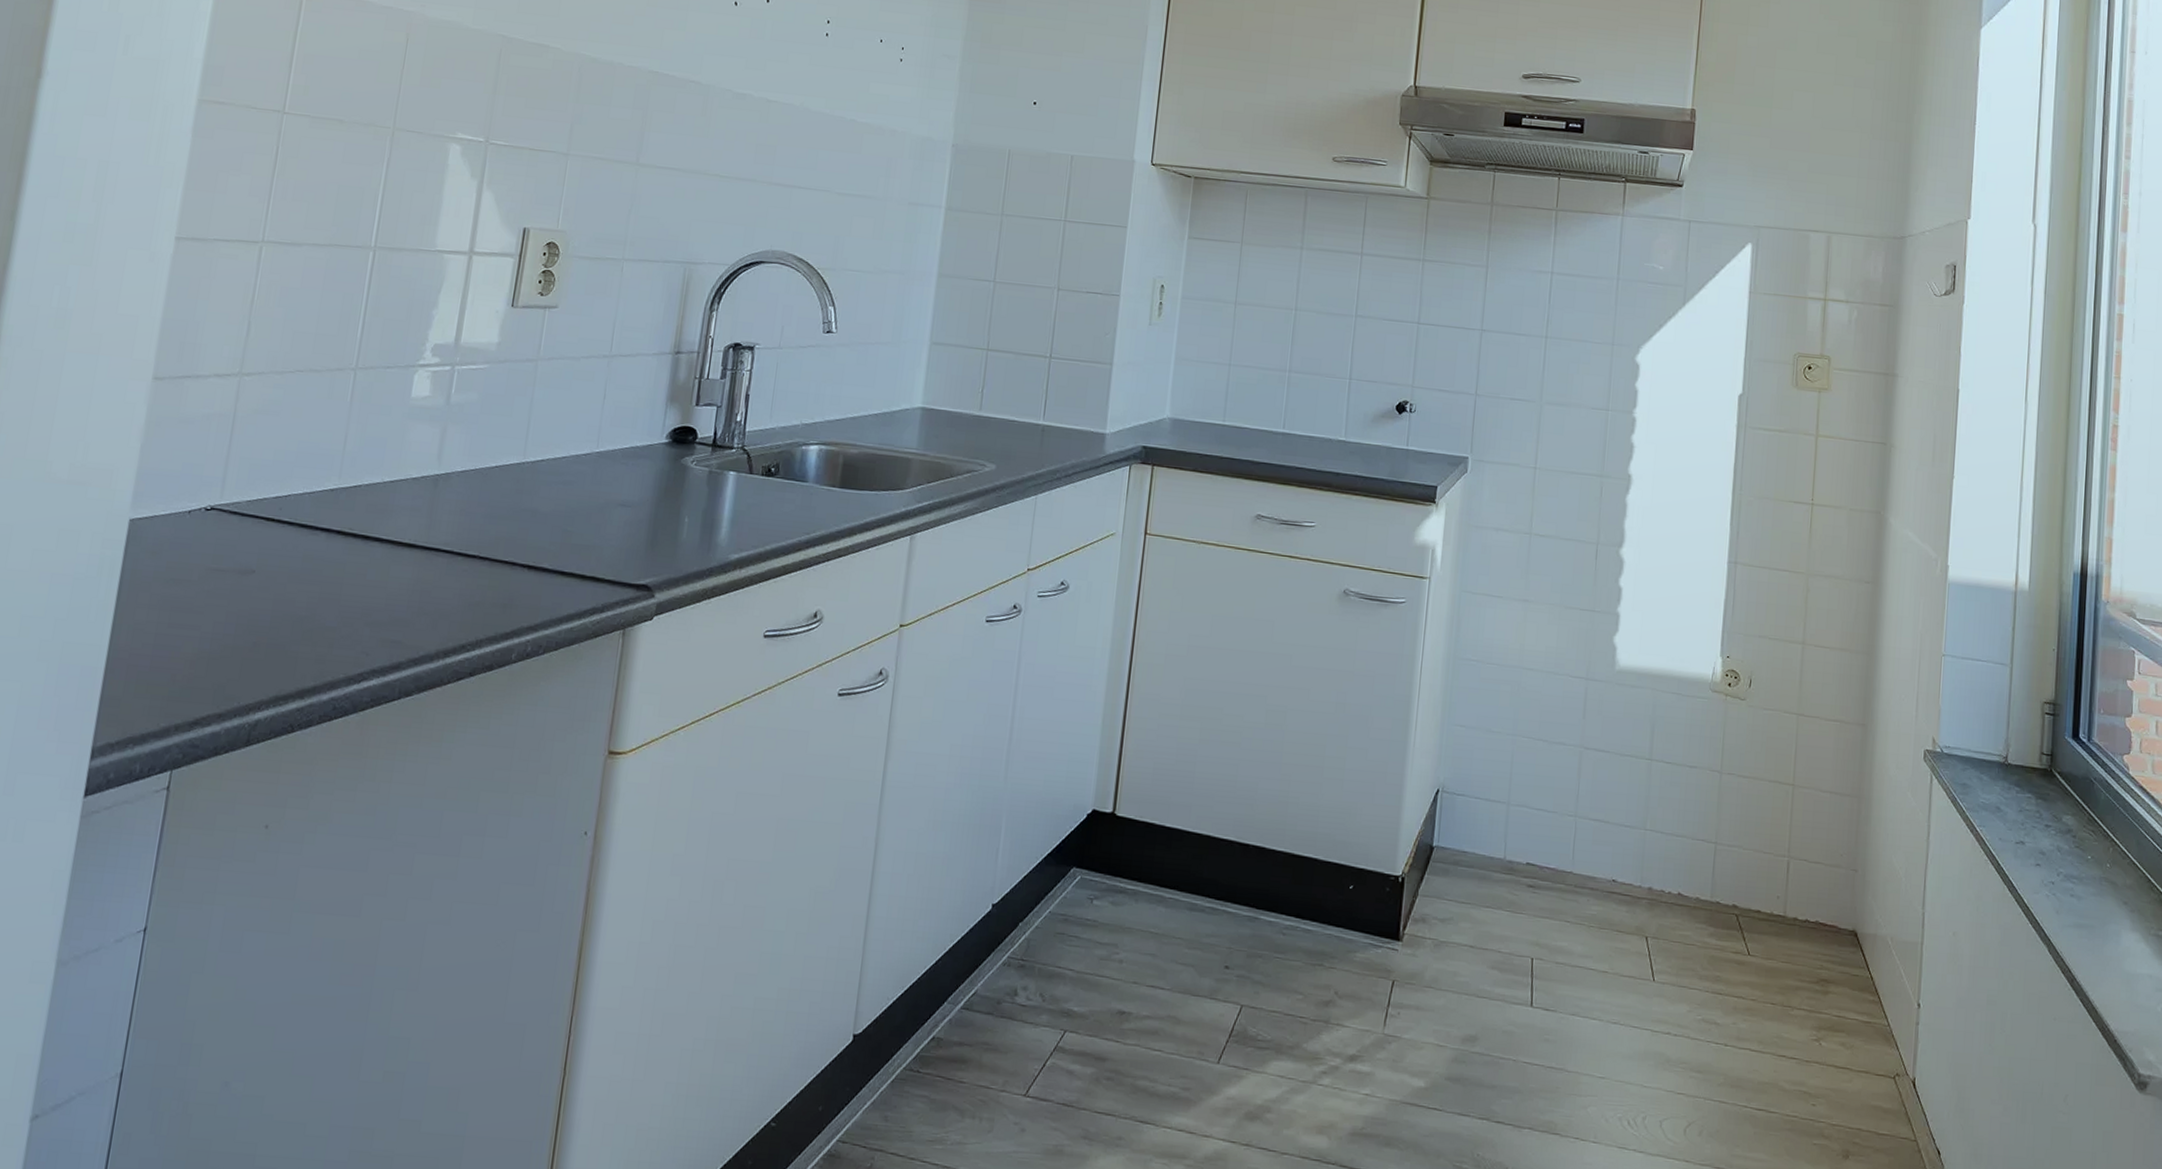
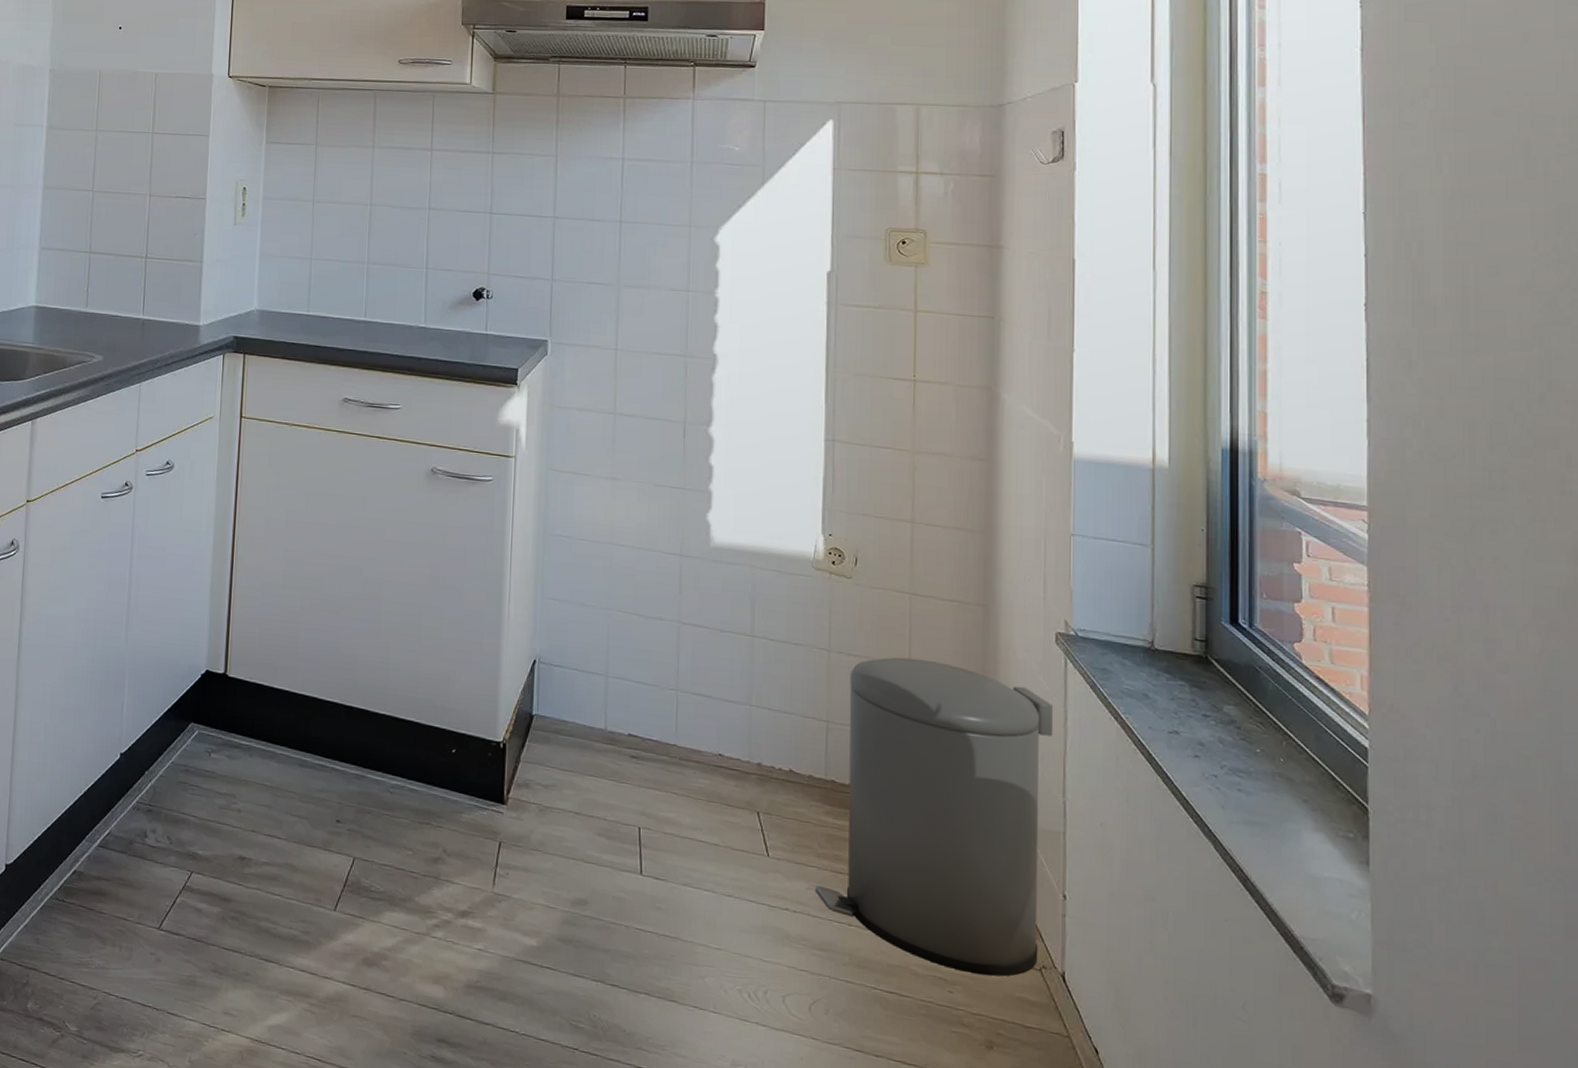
pedal bin: none [1695,777,1918,1087] -> present [815,657,1054,977]

